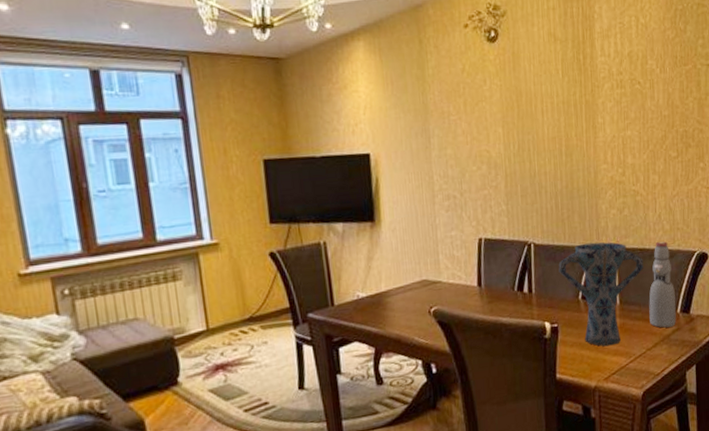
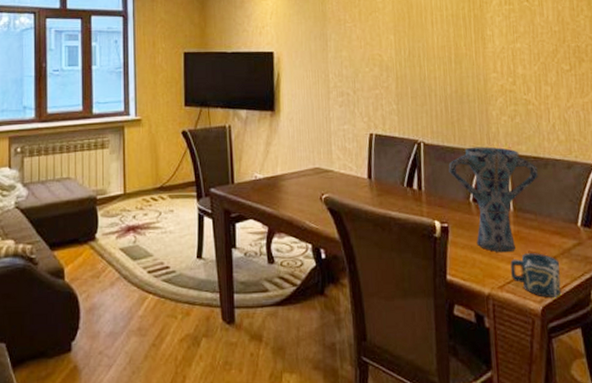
cup: none [615,342,660,383] -> present [510,253,561,297]
bottle: present [649,241,676,328] -> none [545,151,577,241]

